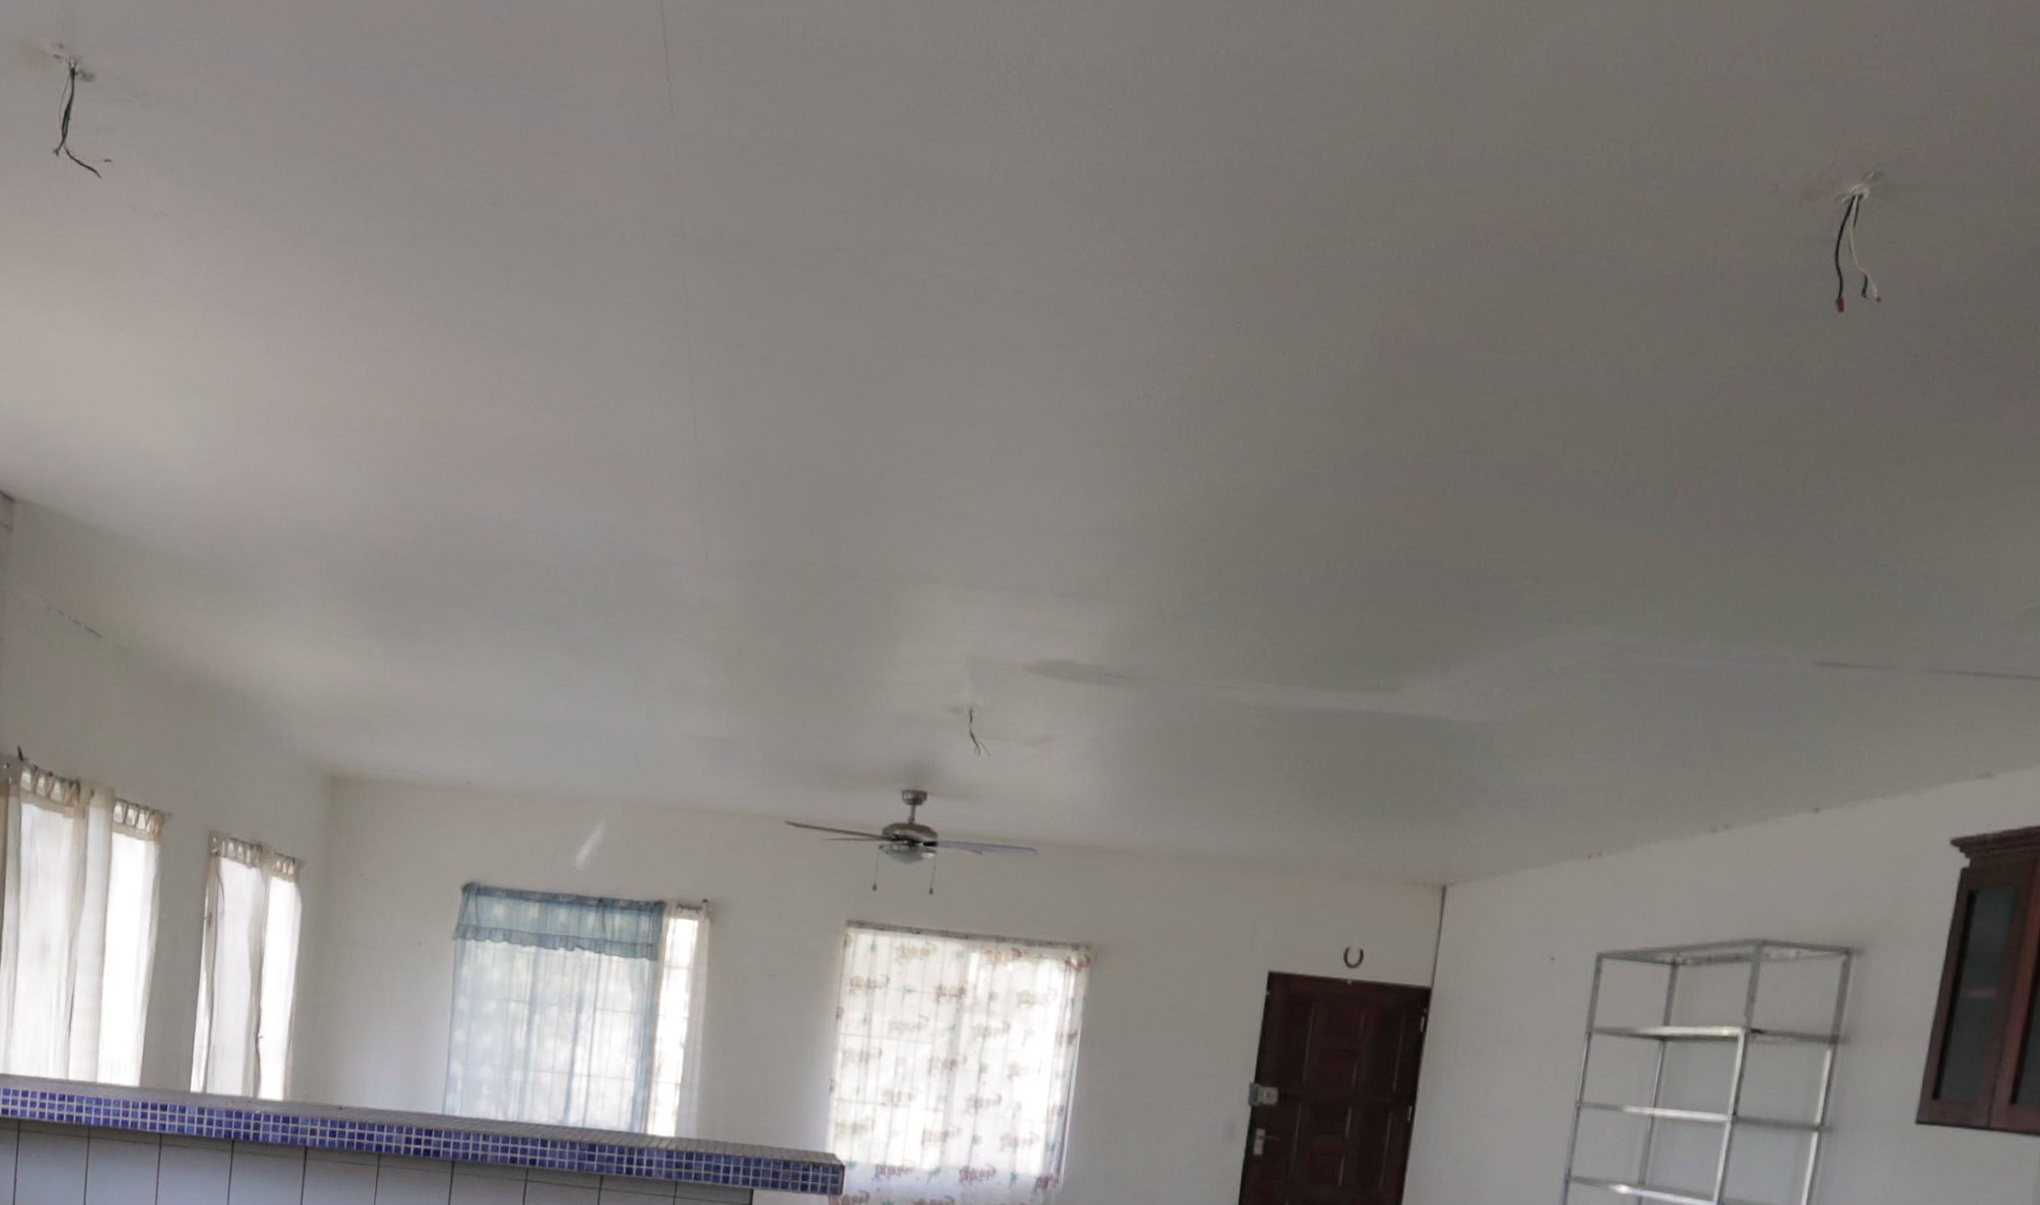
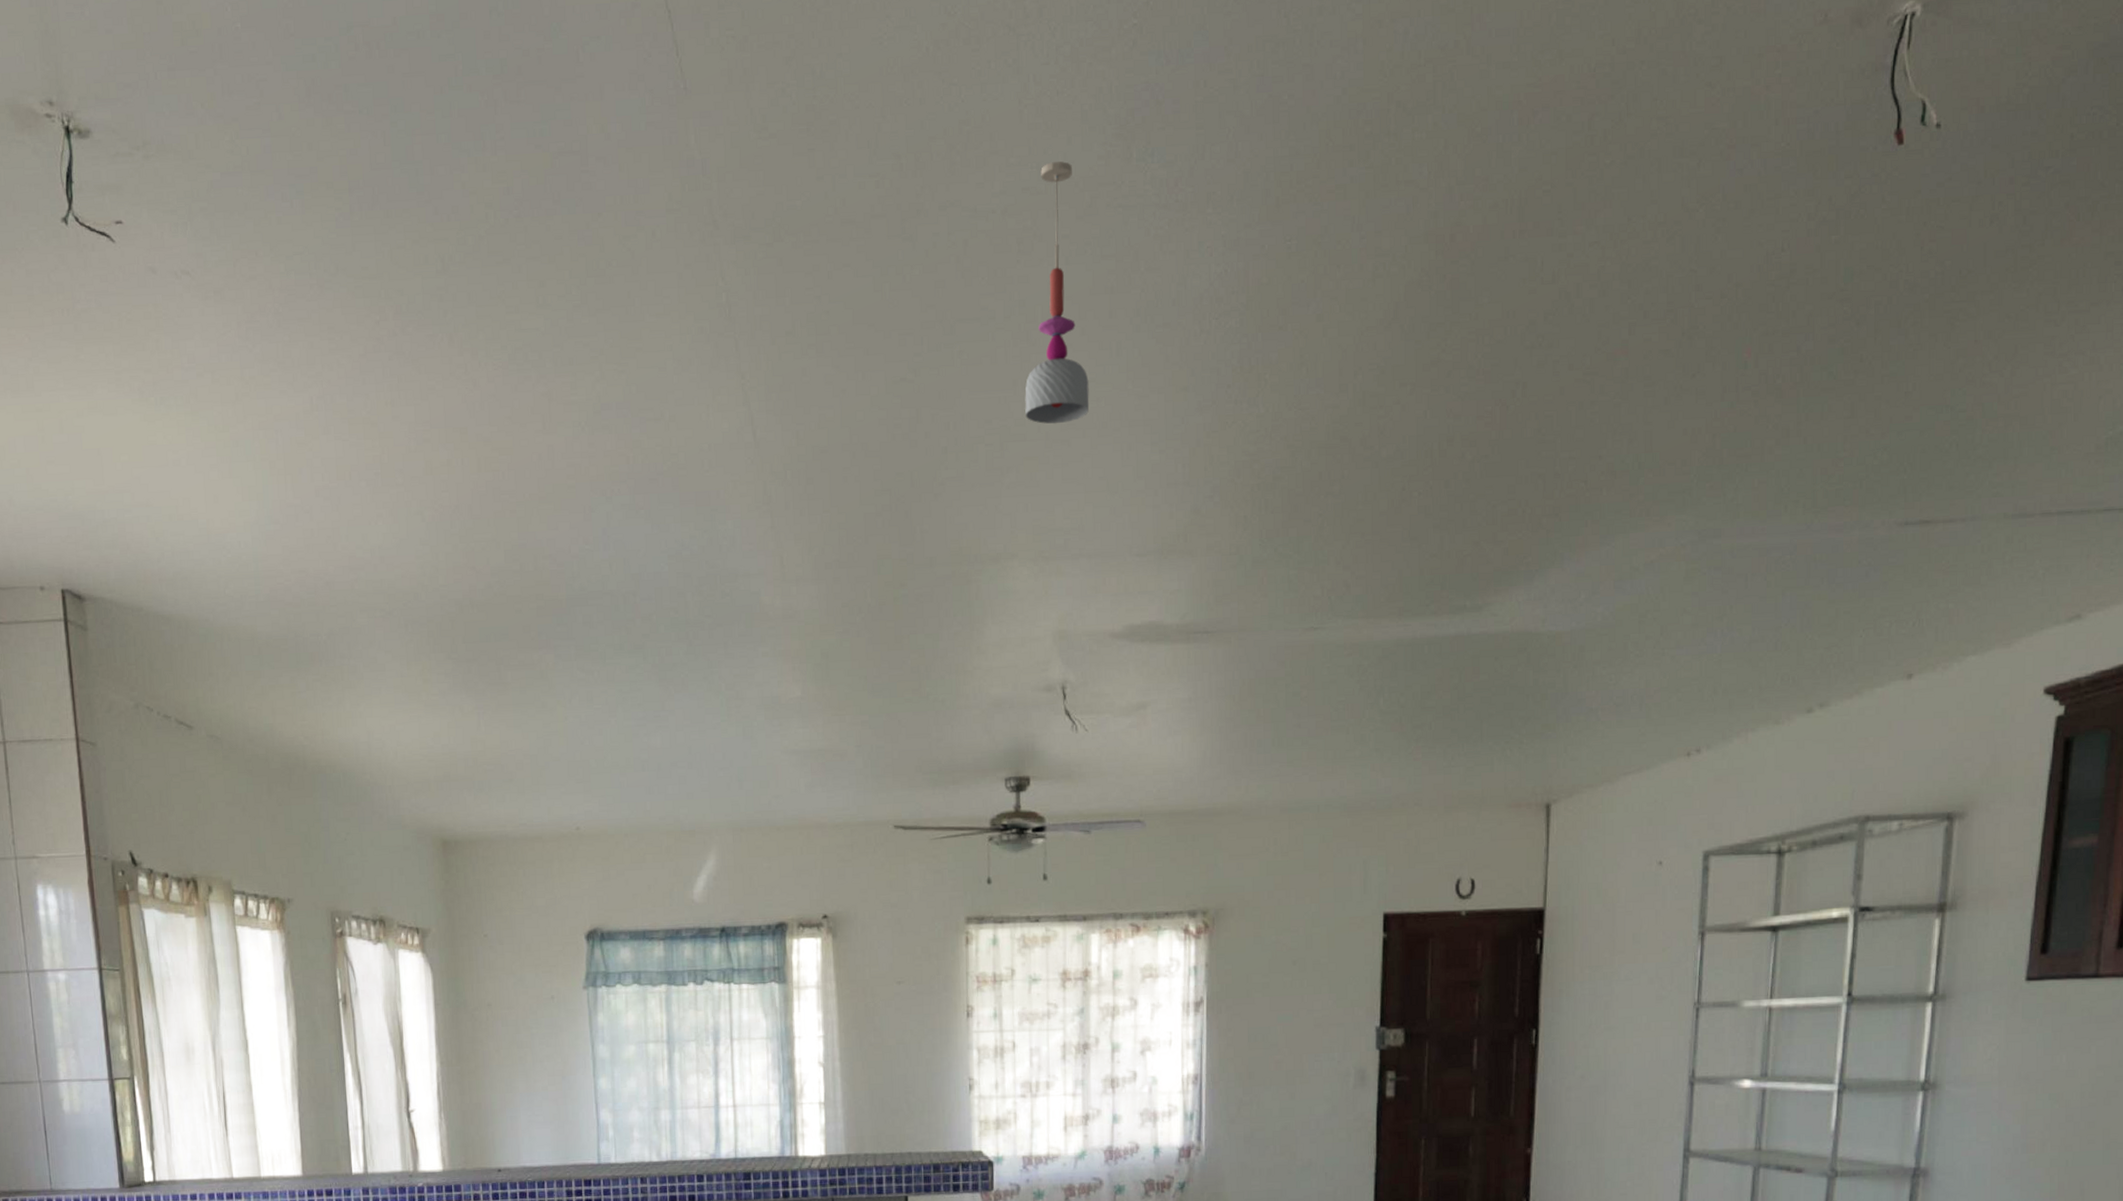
pendant light: none [963,222,1035,462] -> present [1025,161,1090,424]

